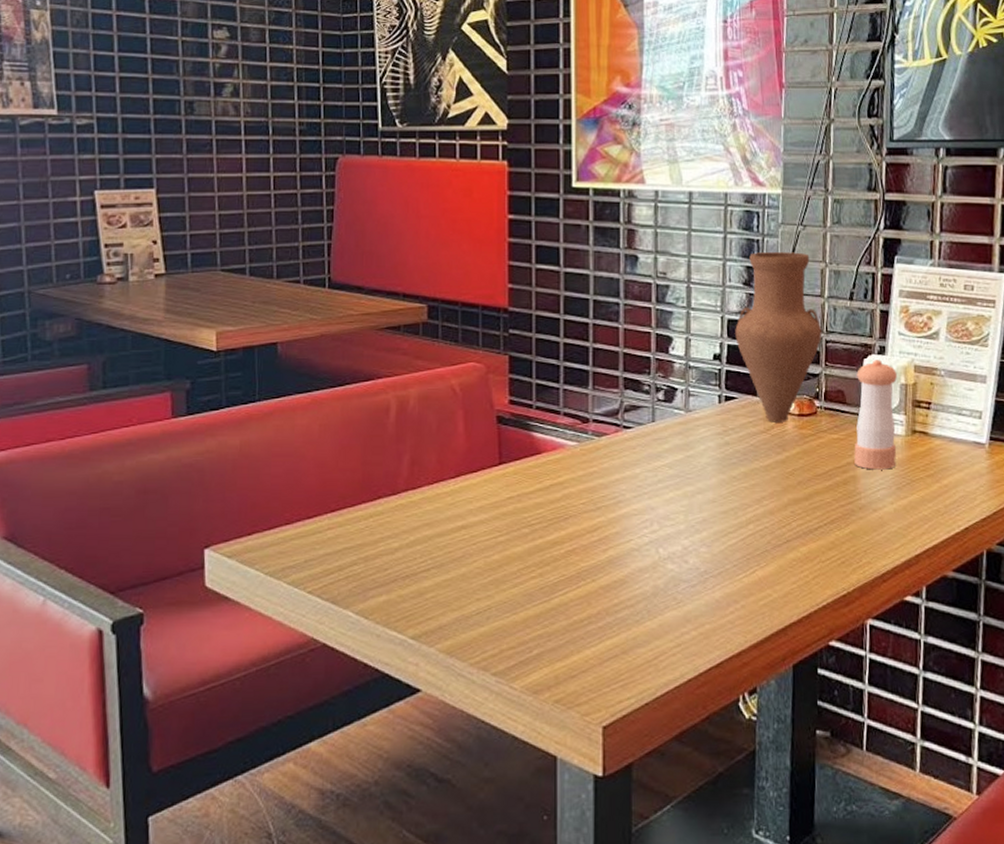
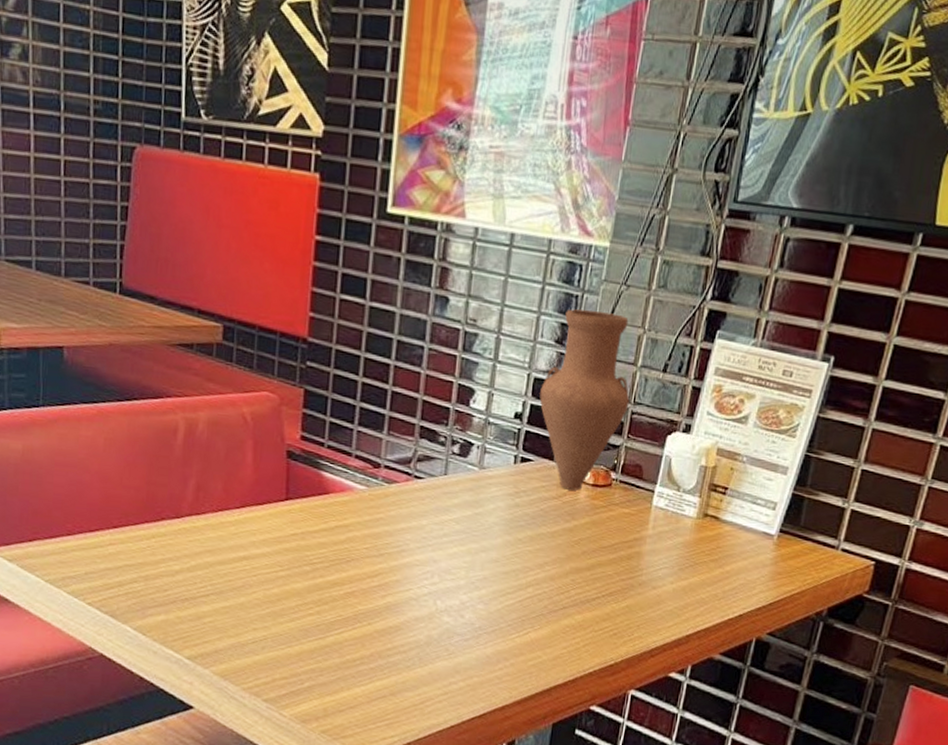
pepper shaker: present [854,360,898,470] -> none [641,437,699,550]

